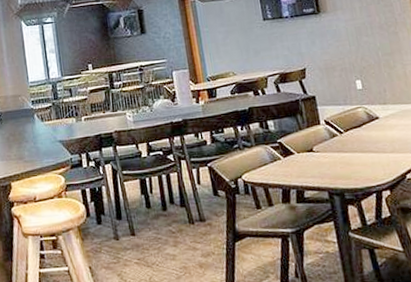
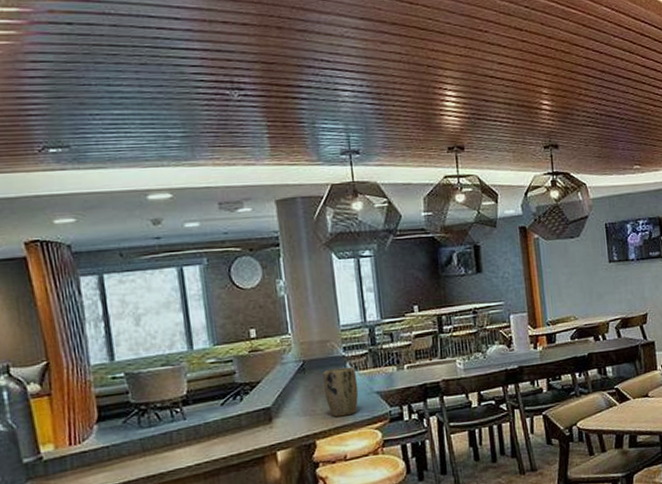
plant pot: none [16,118,45,163] -> present [323,367,359,417]

